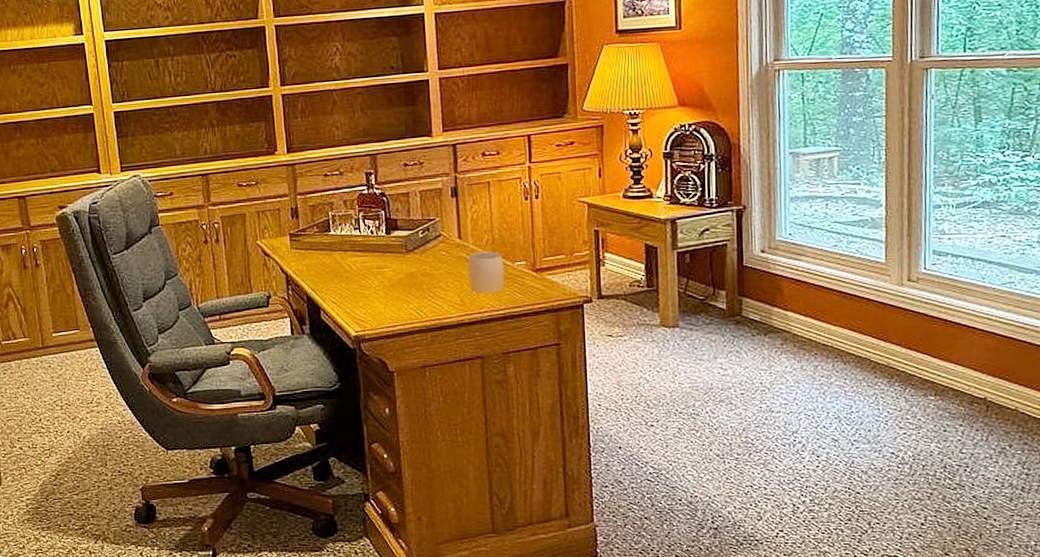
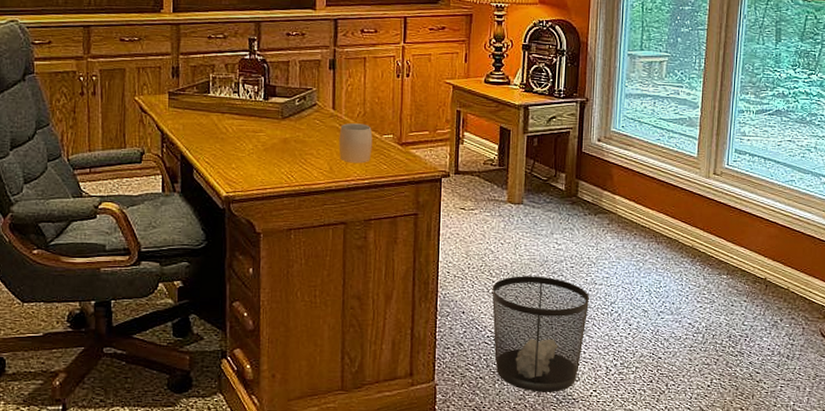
waste bin: none [650,405,766,533] -> present [492,276,589,392]

